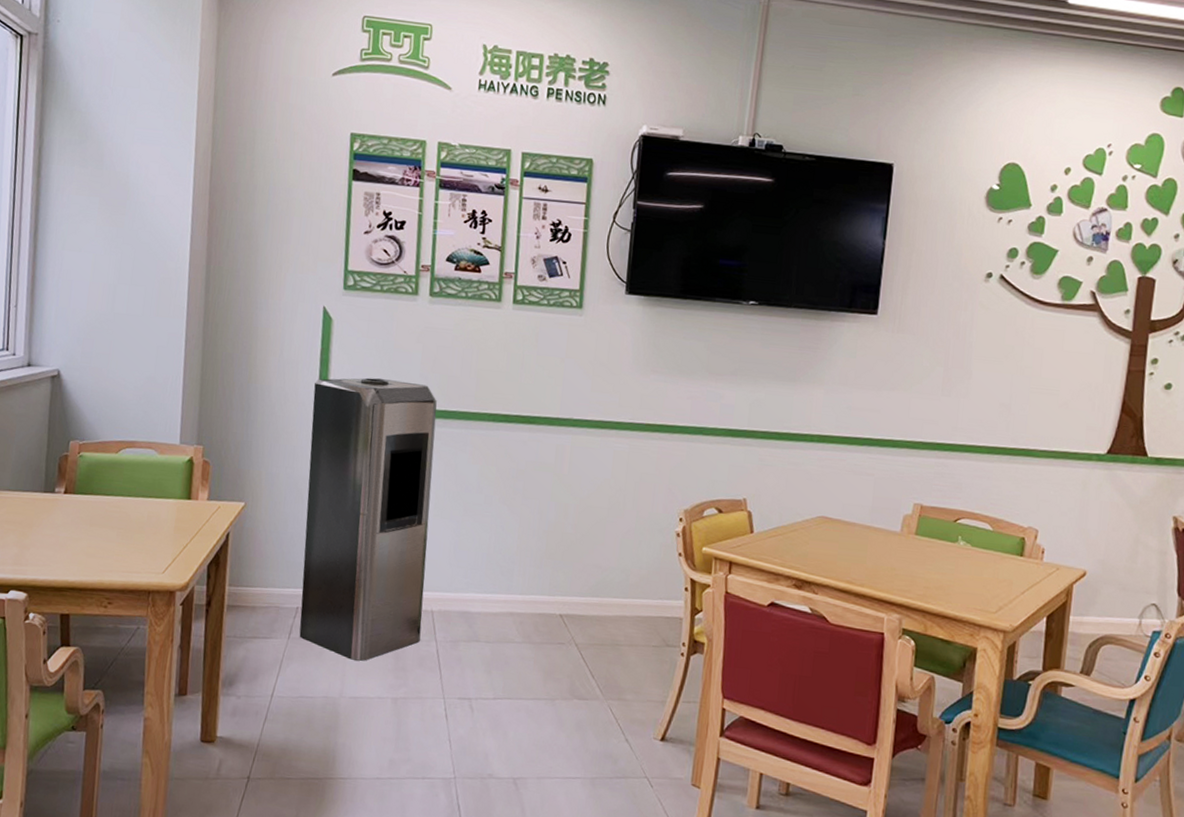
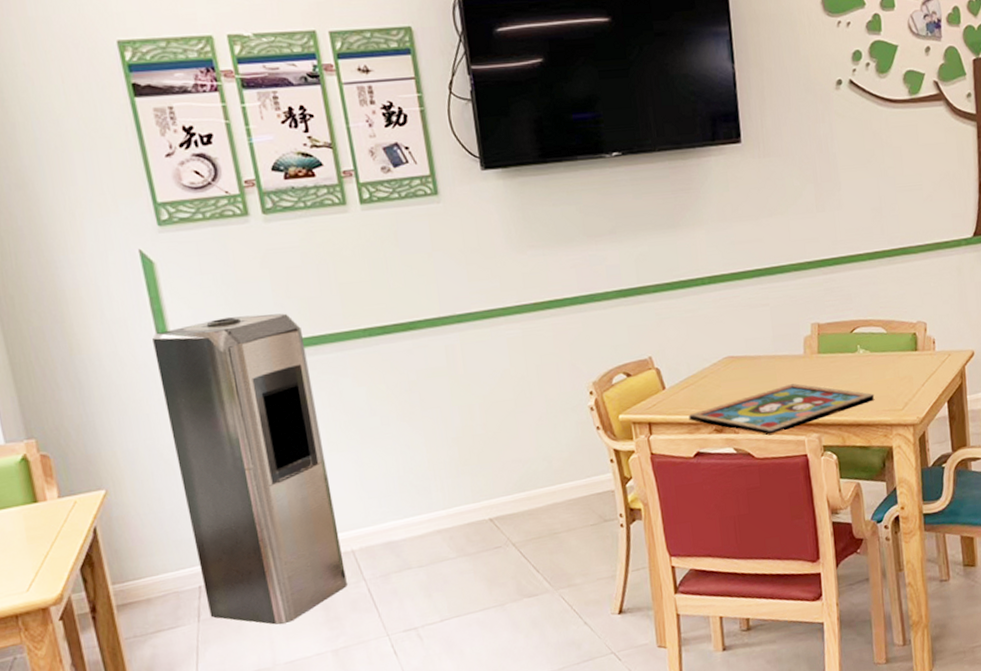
framed painting: none [770,558,968,604] -> present [688,383,875,436]

